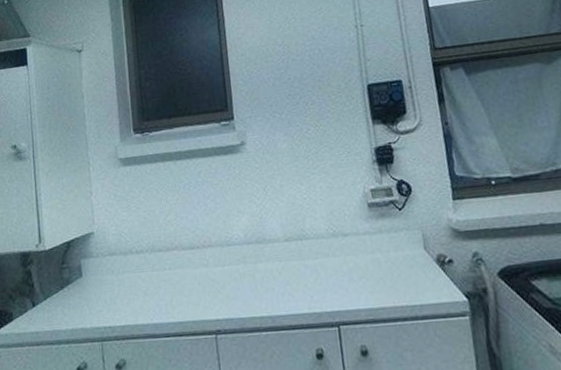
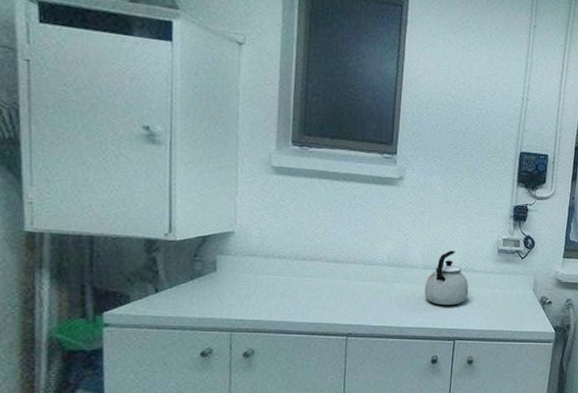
kettle: none [290,214,344,283] -> present [424,250,469,305]

